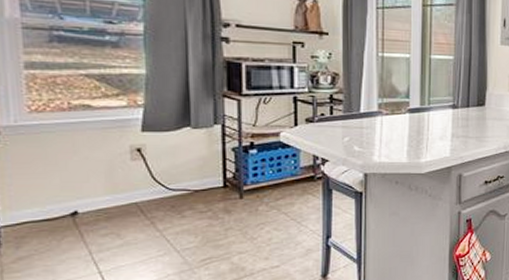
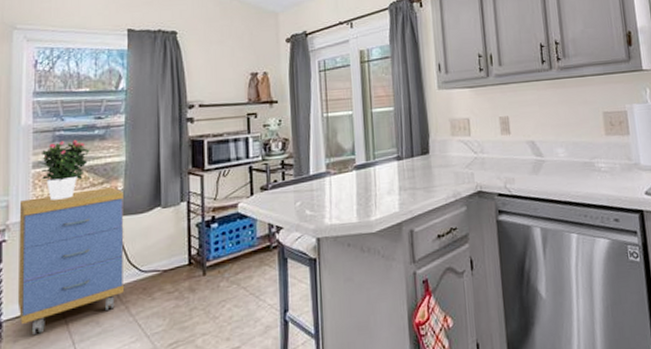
storage cabinet: none [10,99,150,242] -> present [17,186,125,334]
potted flower: none [33,42,100,107] -> present [39,139,90,200]

